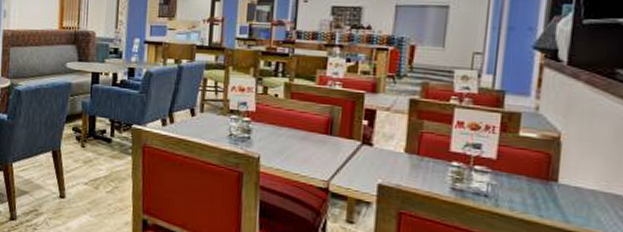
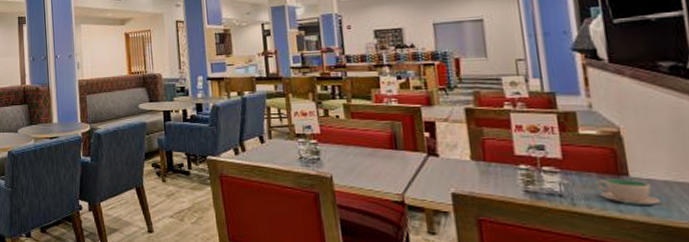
cup: none [523,183,582,213] -> present [596,179,661,205]

